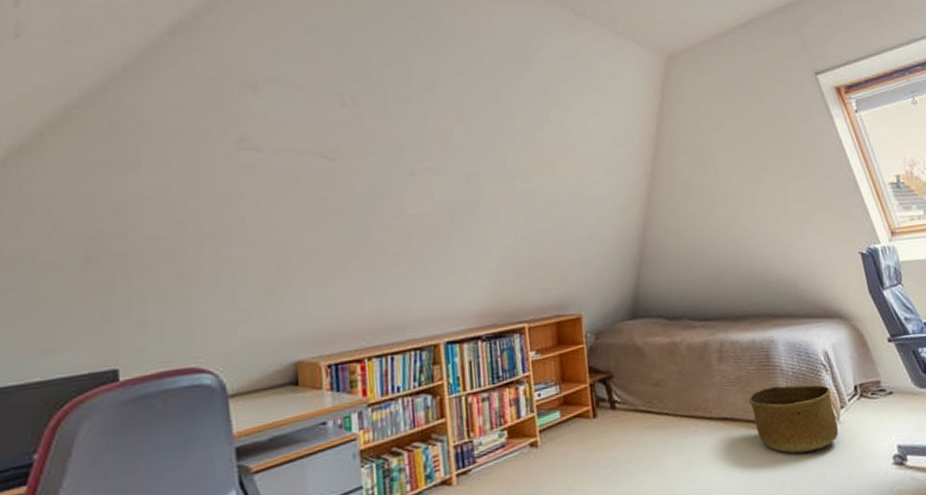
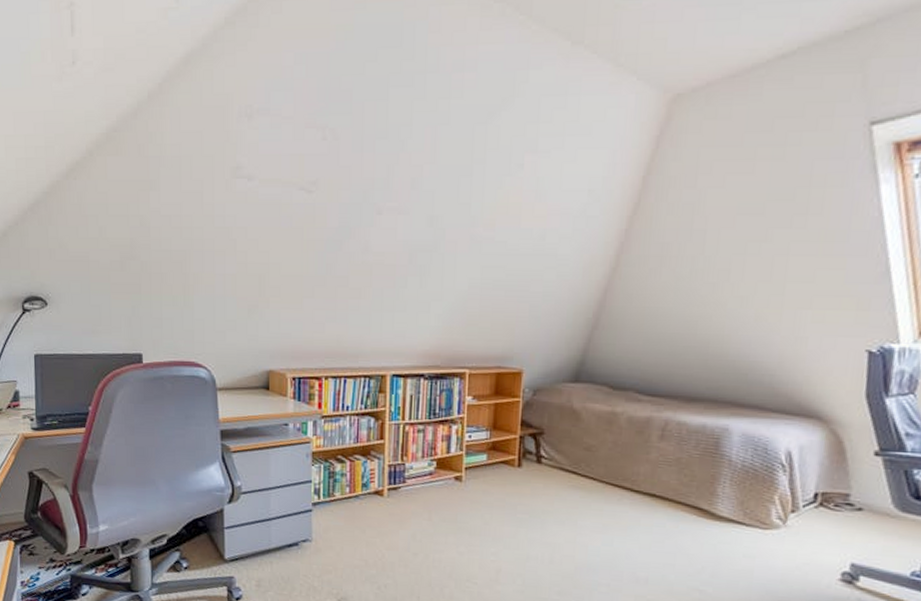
basket: present [748,384,839,454] -> none [683,474,784,547]

